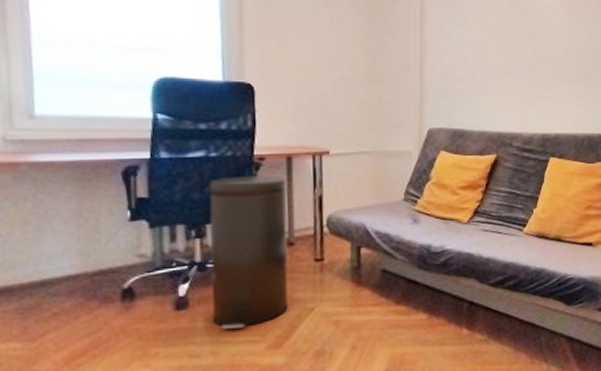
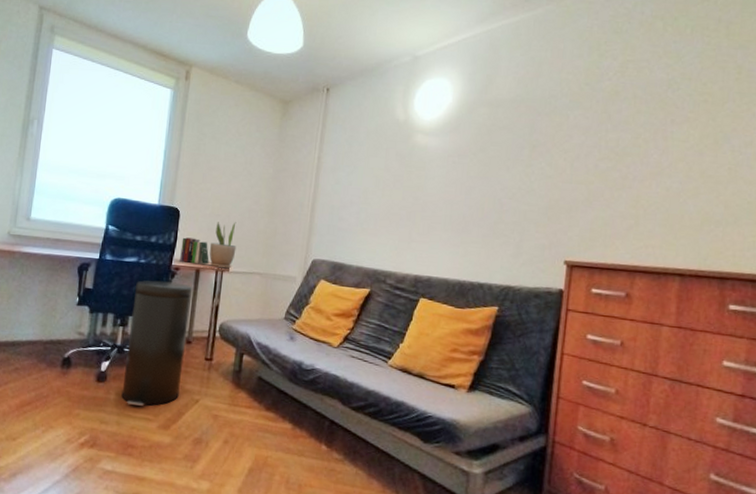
books: none [262,119,302,150] -> present [180,237,209,265]
potted plant: none [300,94,335,152] -> present [209,222,237,269]

